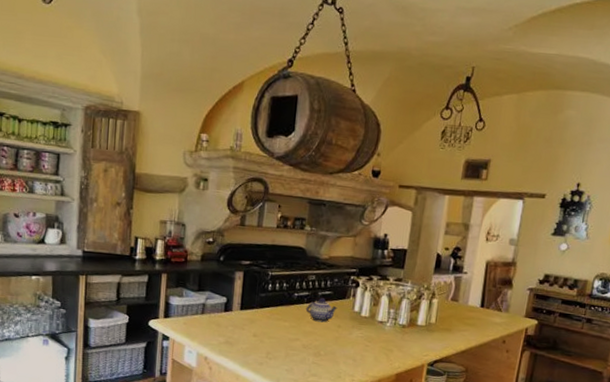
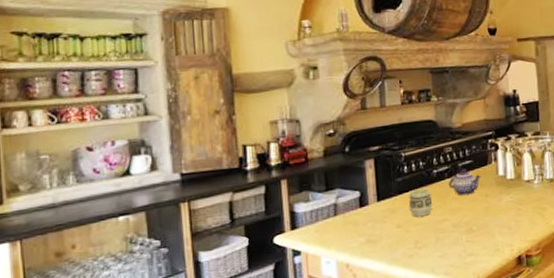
cup: none [266,307,289,332] -> present [408,188,433,217]

